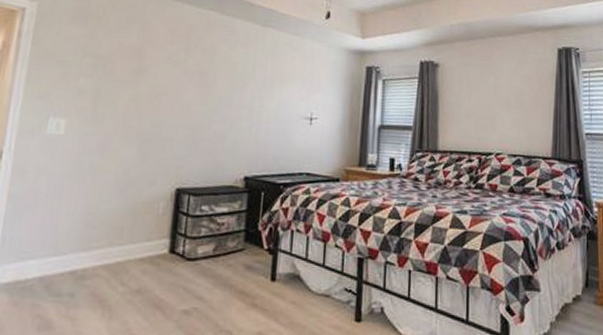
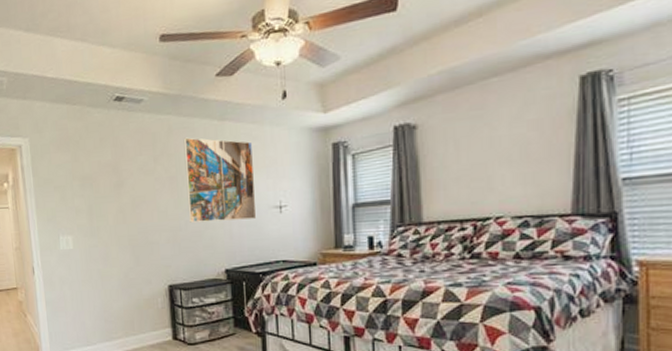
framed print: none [212,35,291,127] -> present [183,137,257,223]

